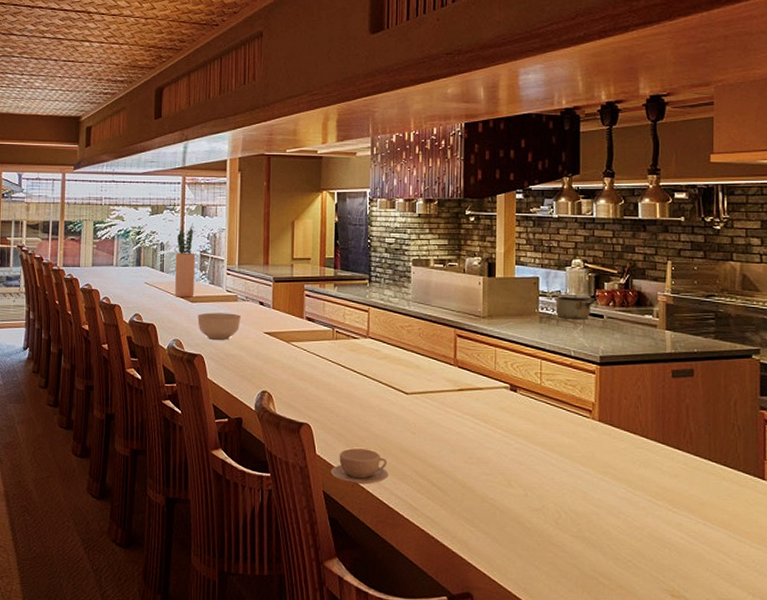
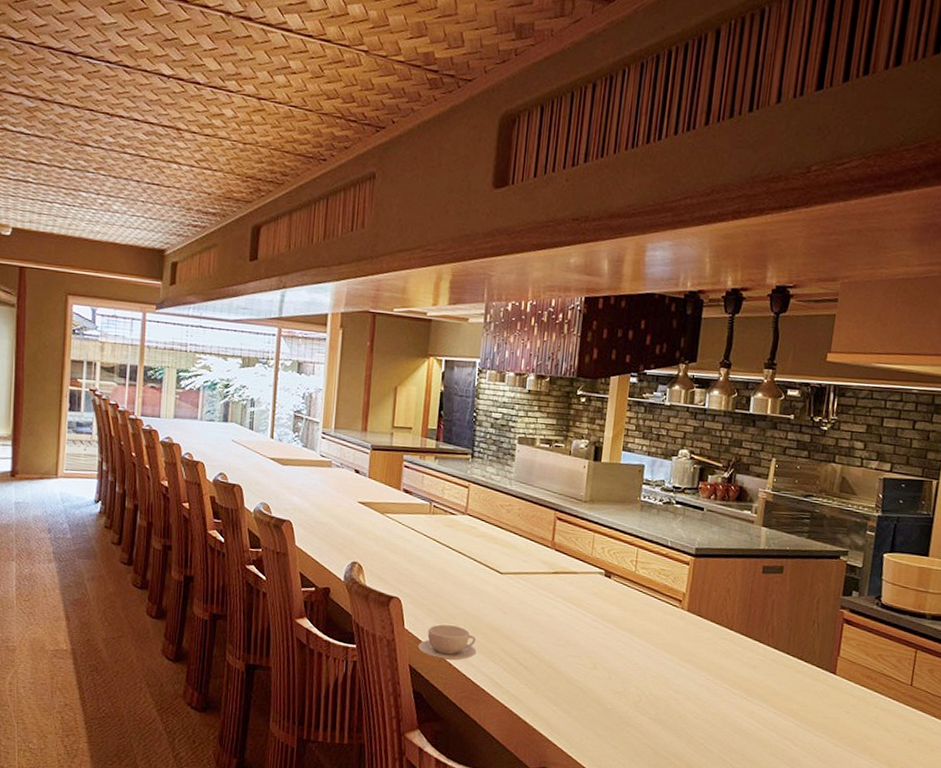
vase: present [174,223,195,298] -> none [263,380,289,460]
bowl: present [197,312,241,340] -> none [287,477,334,507]
saucepan: present [554,293,593,320] -> none [657,483,696,511]

